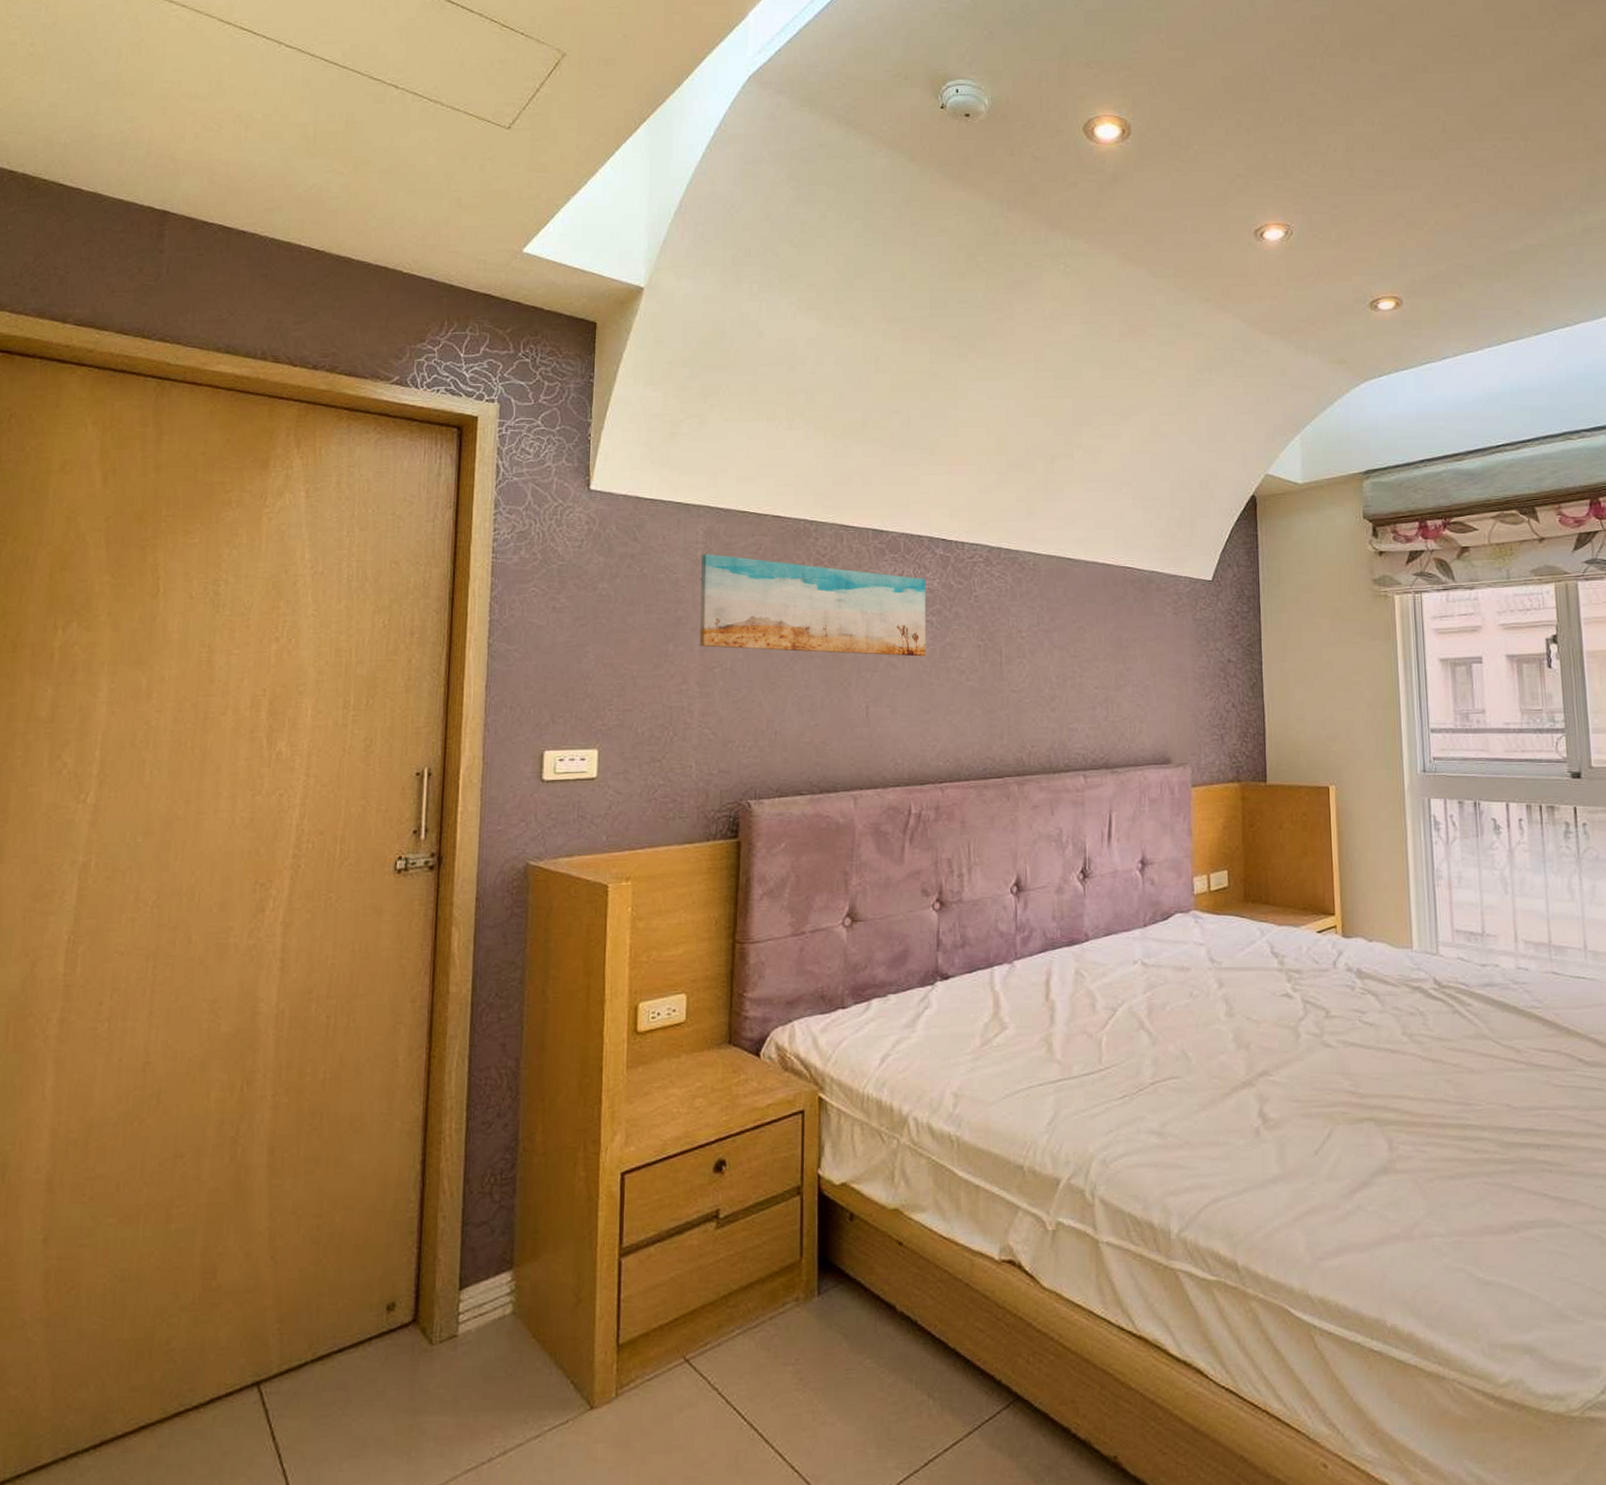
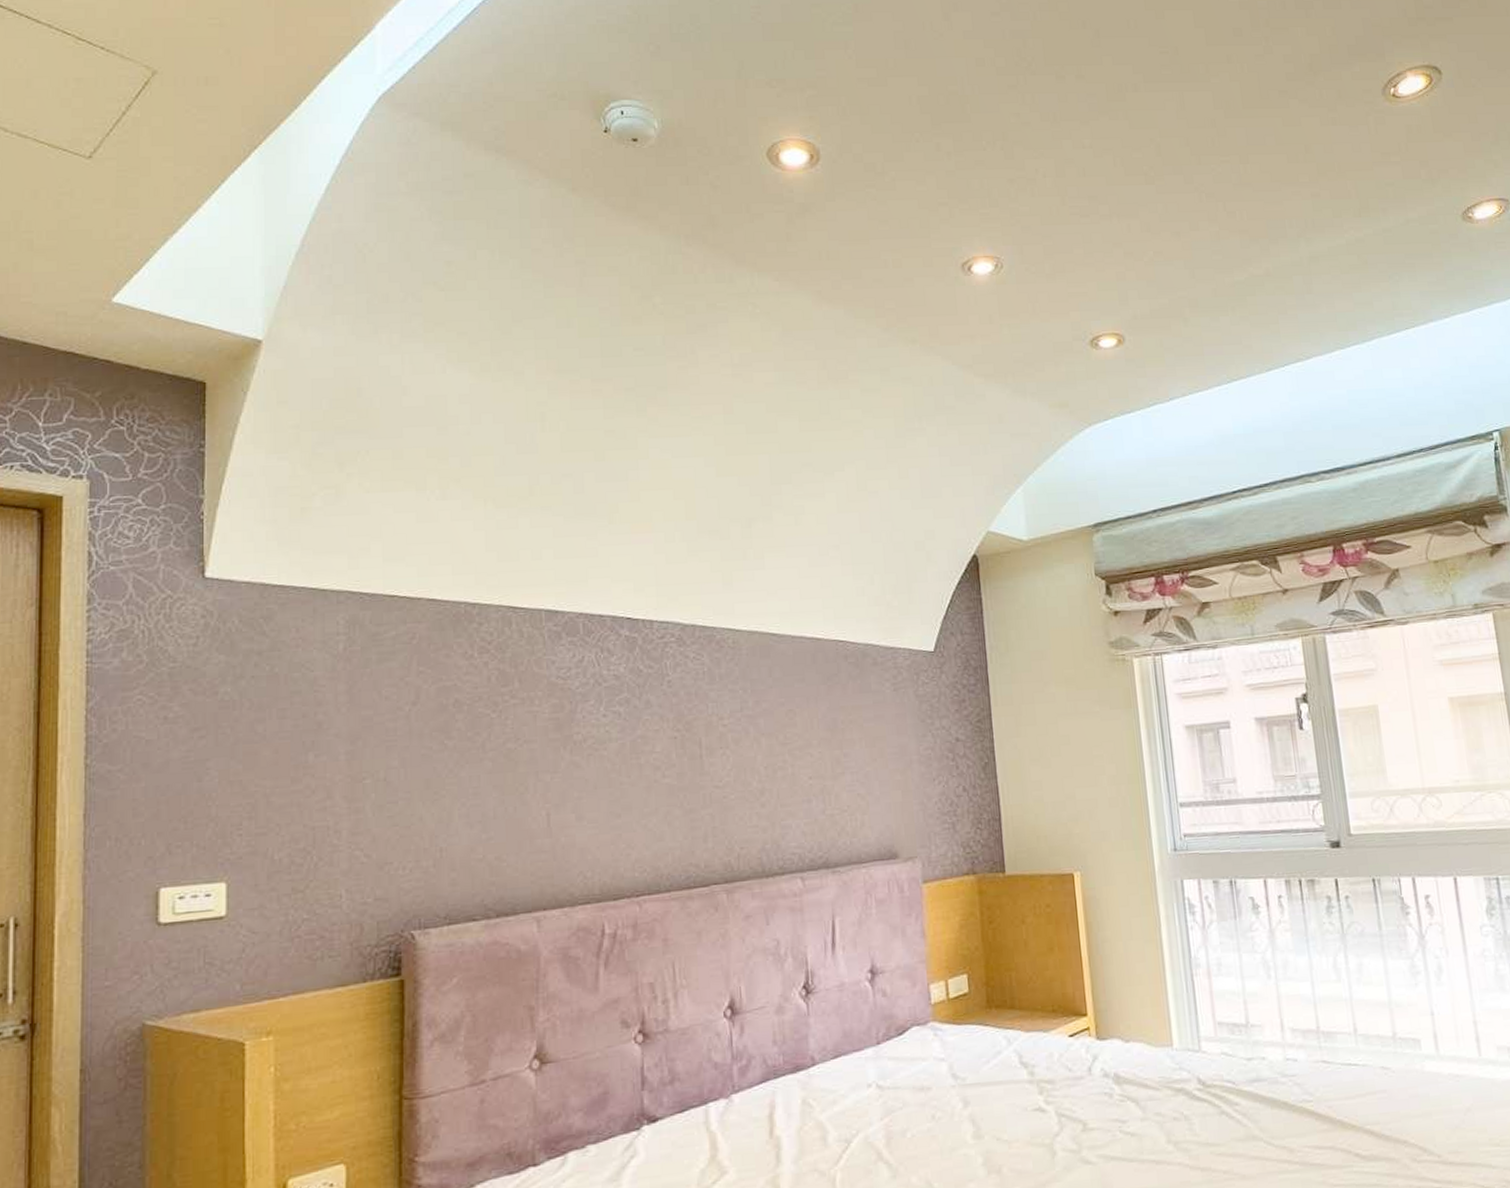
wall art: present [700,553,926,657] -> none [343,646,614,755]

